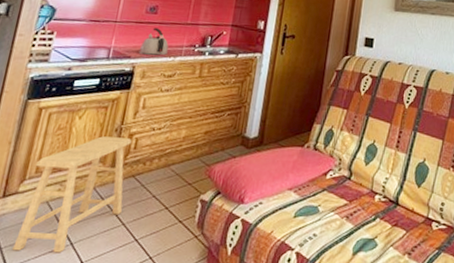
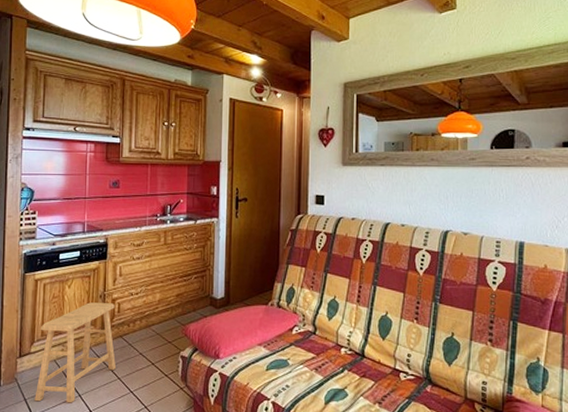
kettle: present [138,27,169,56] -> none [109,201,134,227]

